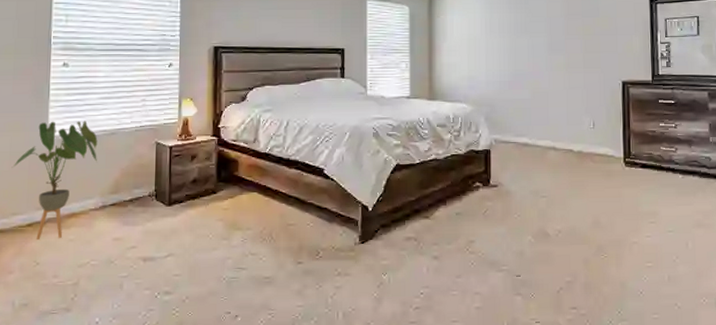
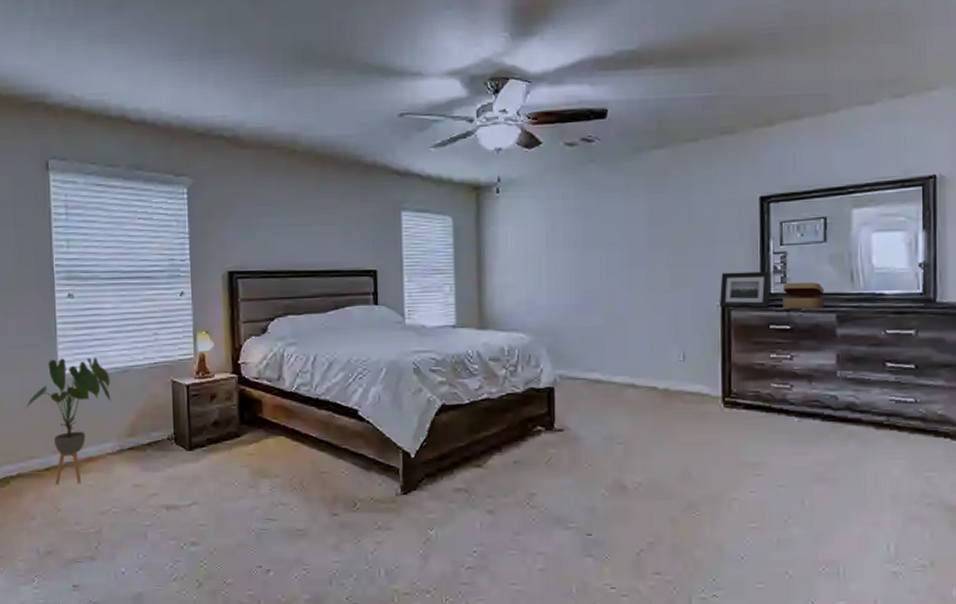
picture frame: none [620,57,659,86] -> present [719,271,771,308]
jewelry box: none [668,67,699,88] -> present [782,282,825,310]

